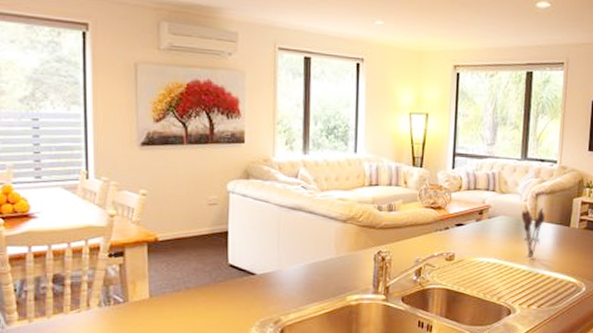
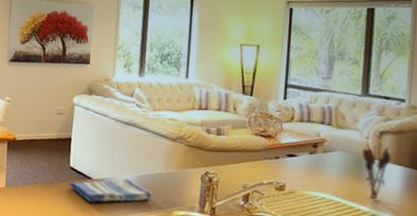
dish towel: none [230,269,324,300] -> present [70,178,153,203]

